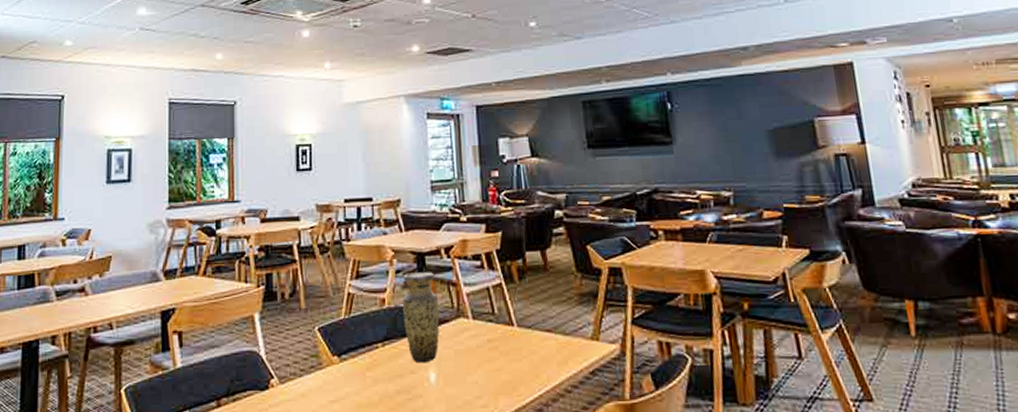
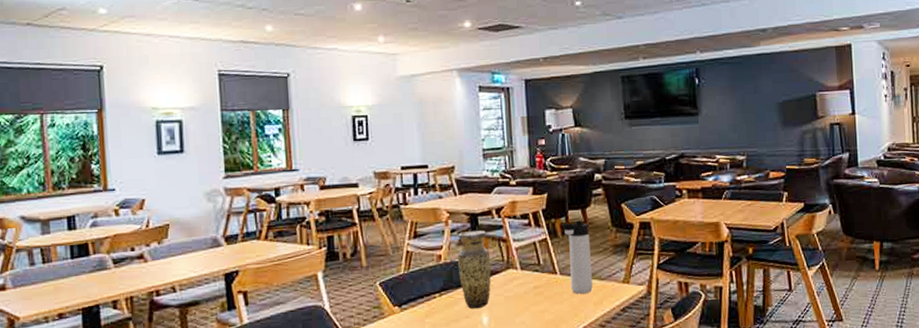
thermos bottle: none [519,263,556,351] -> present [562,220,593,294]

